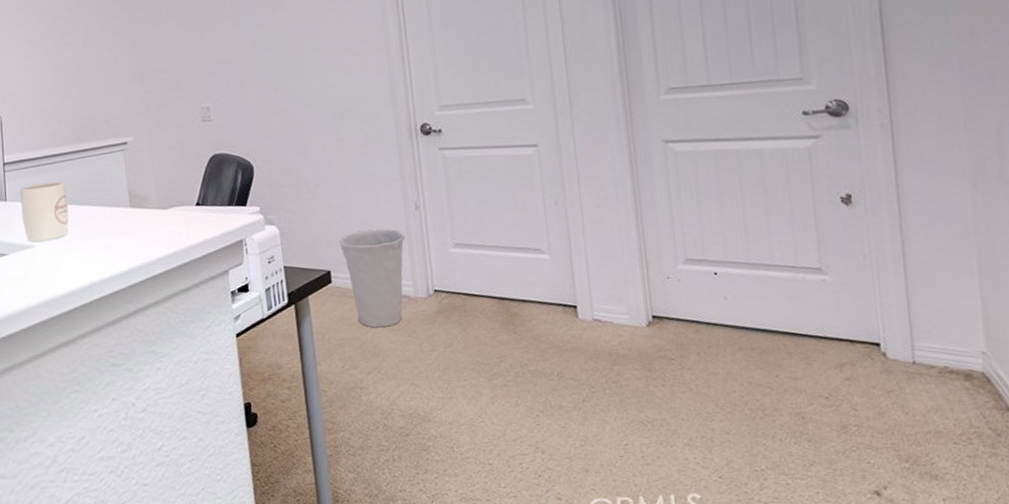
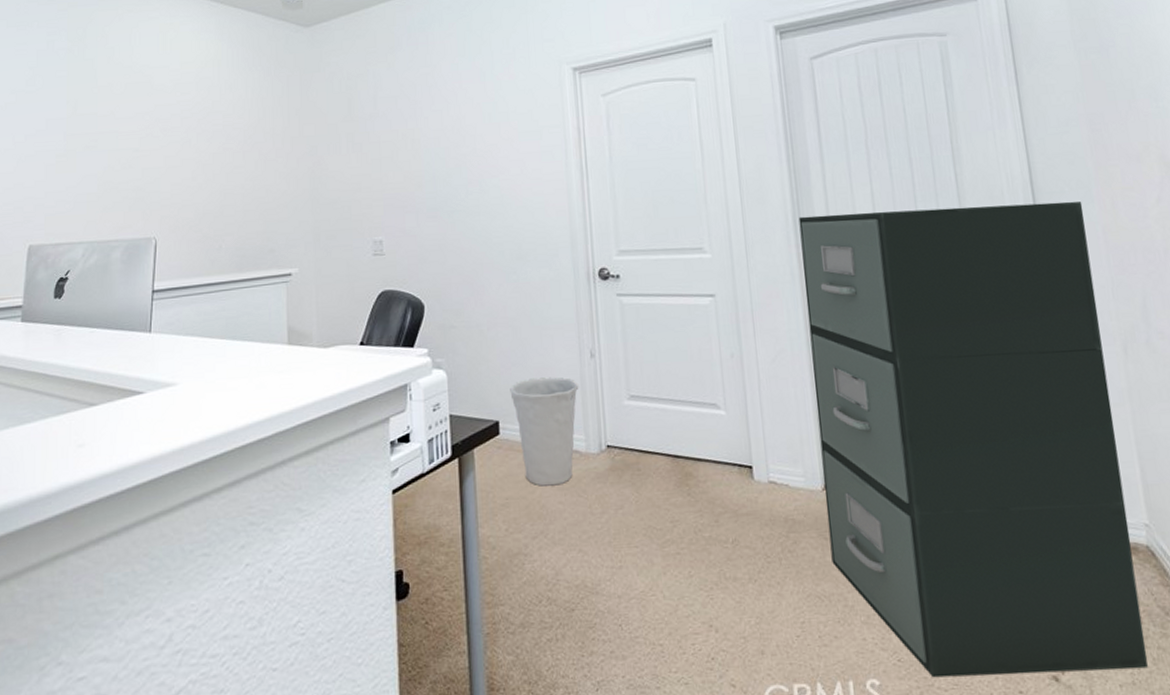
mug: present [20,181,69,243] -> none [166,312,219,380]
filing cabinet: none [624,30,975,493] -> present [798,201,1149,678]

